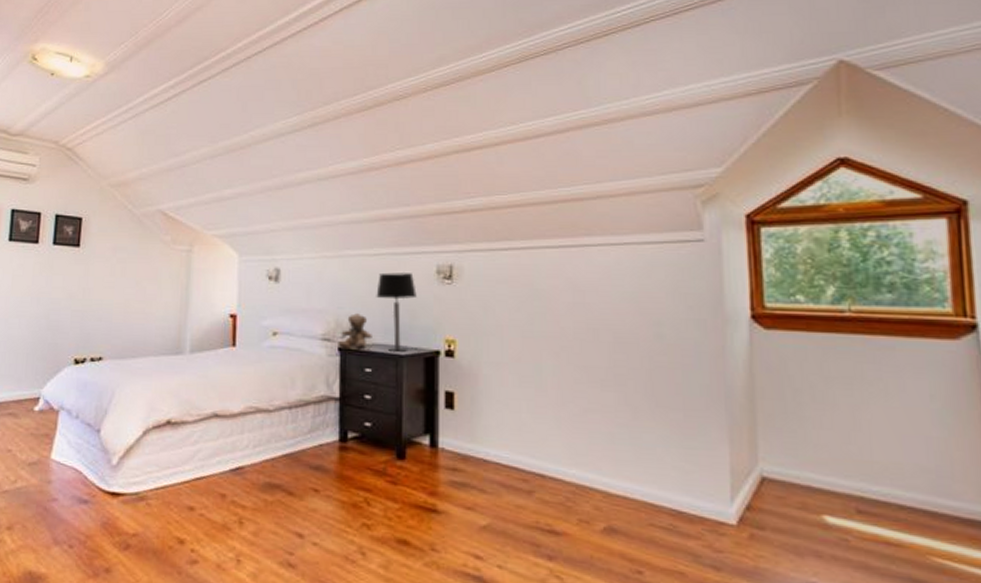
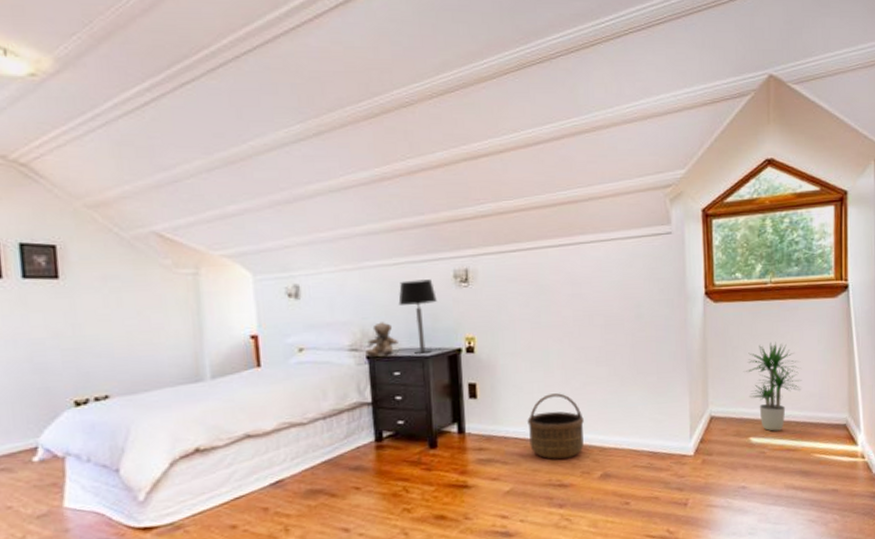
basket: none [512,416,583,498] -> present [527,393,584,459]
potted plant: none [812,389,906,513] -> present [744,342,801,431]

